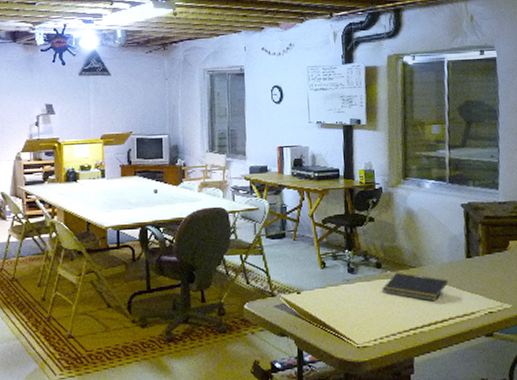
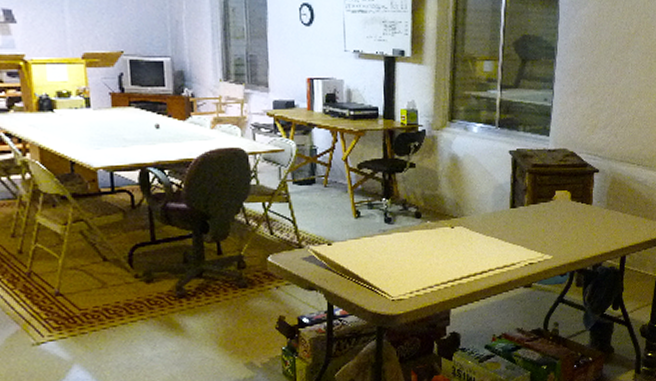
notepad: present [382,272,448,302] -> none [421,222,490,253]

